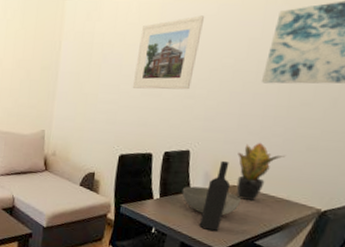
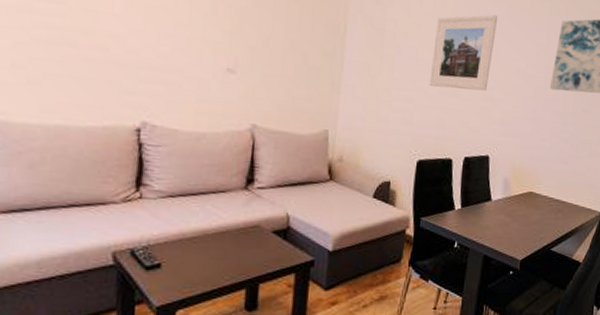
bowl: present [182,186,241,216] -> none [483,194,537,224]
wine bottle: present [198,160,231,232] -> none [500,166,528,242]
potted plant: present [236,142,285,202] -> none [532,148,572,208]

